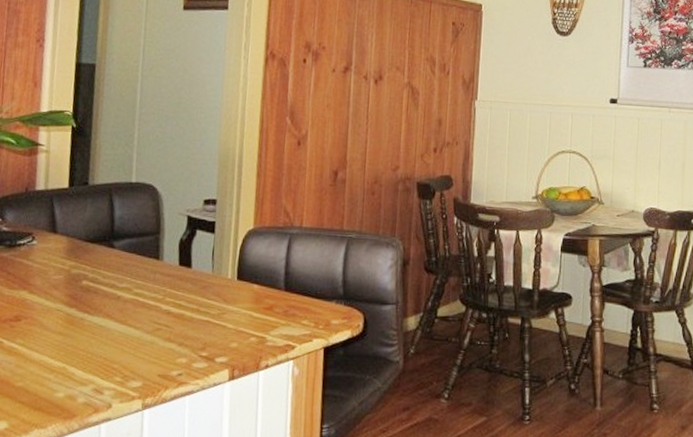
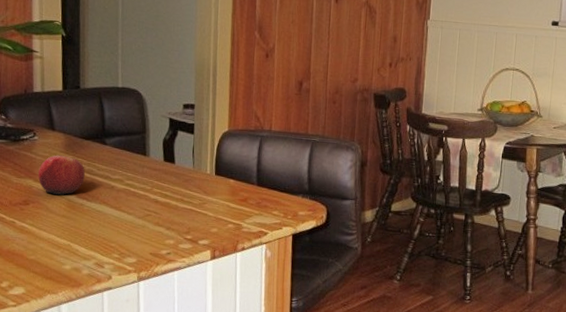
apple: none [34,261,88,308] -> present [38,155,85,195]

